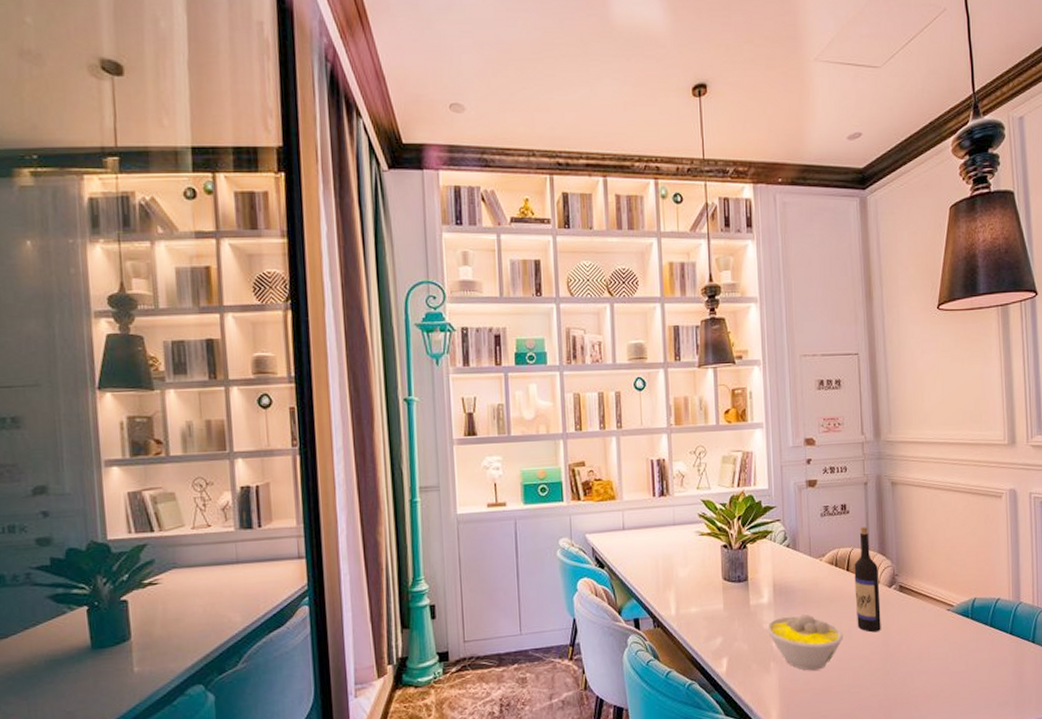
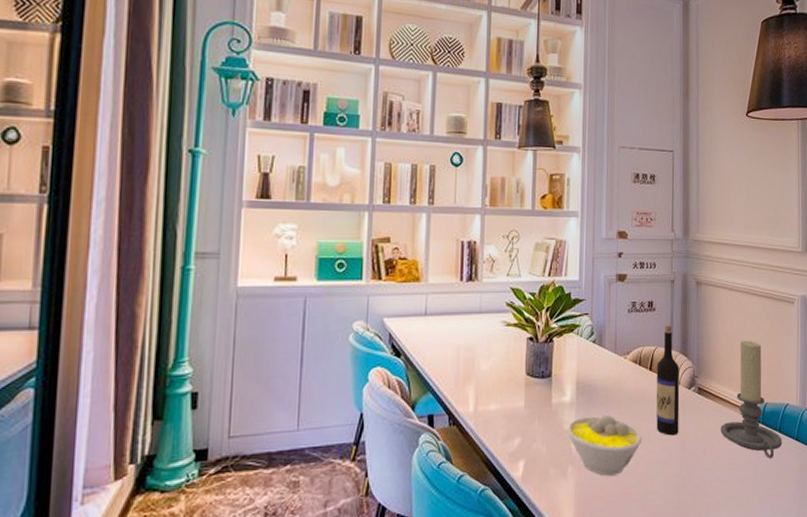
candle holder: none [926,537,995,653] -> present [721,341,782,459]

